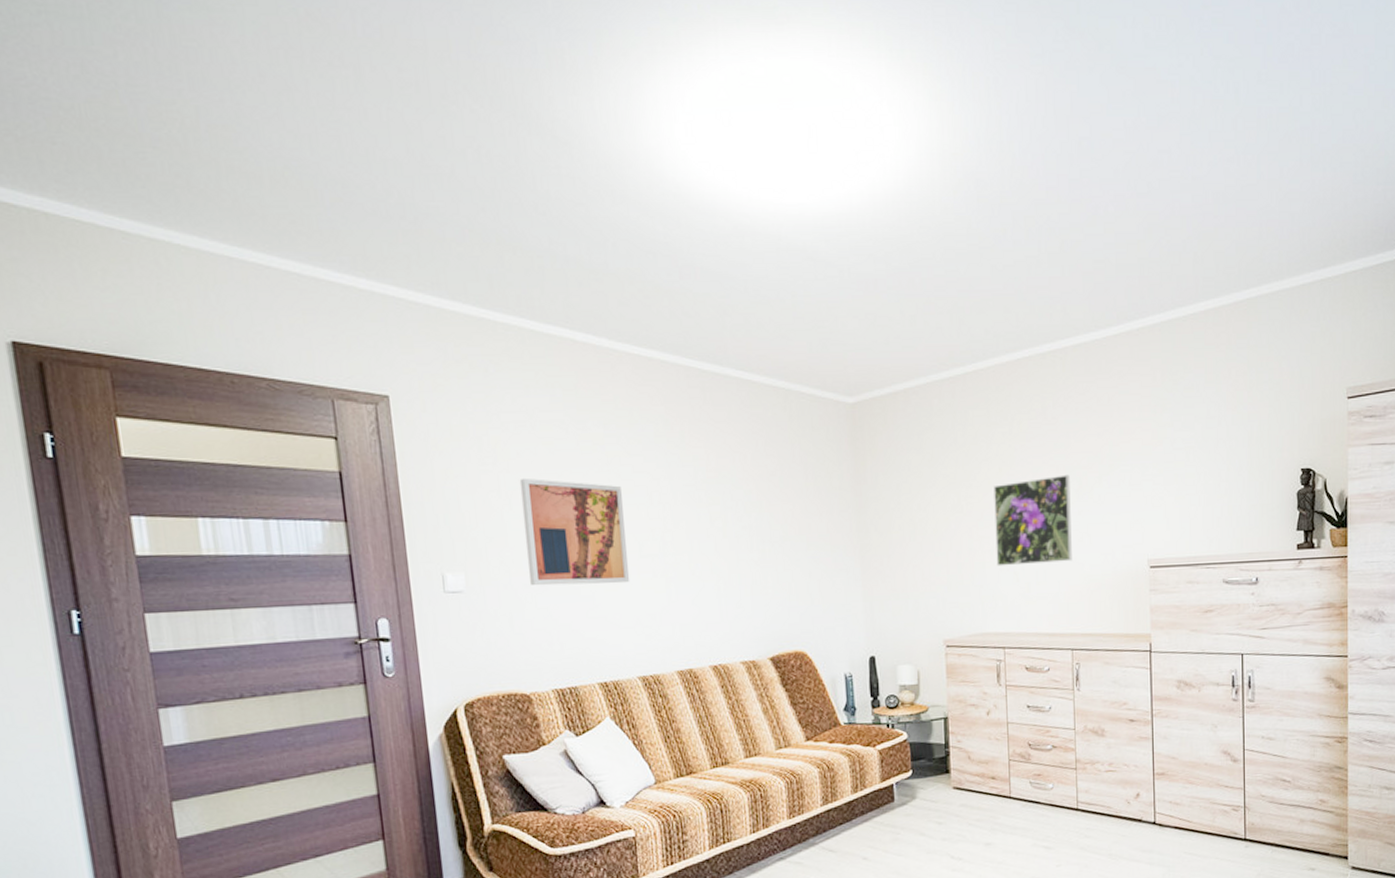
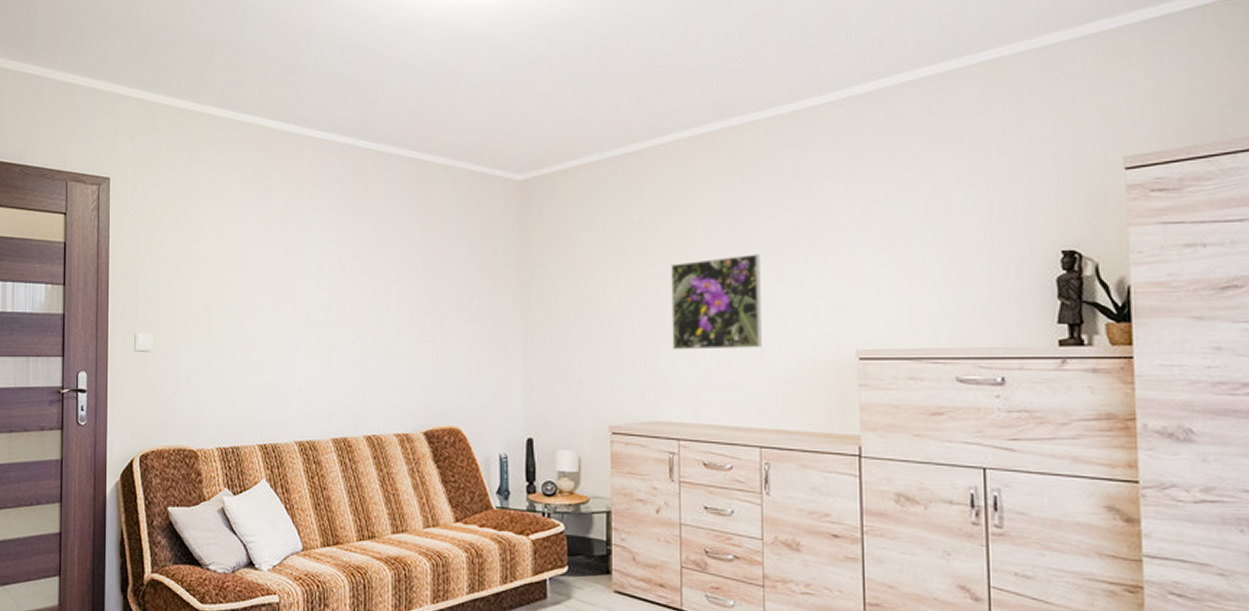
wall art: present [519,477,630,586] -> none [206,249,296,350]

